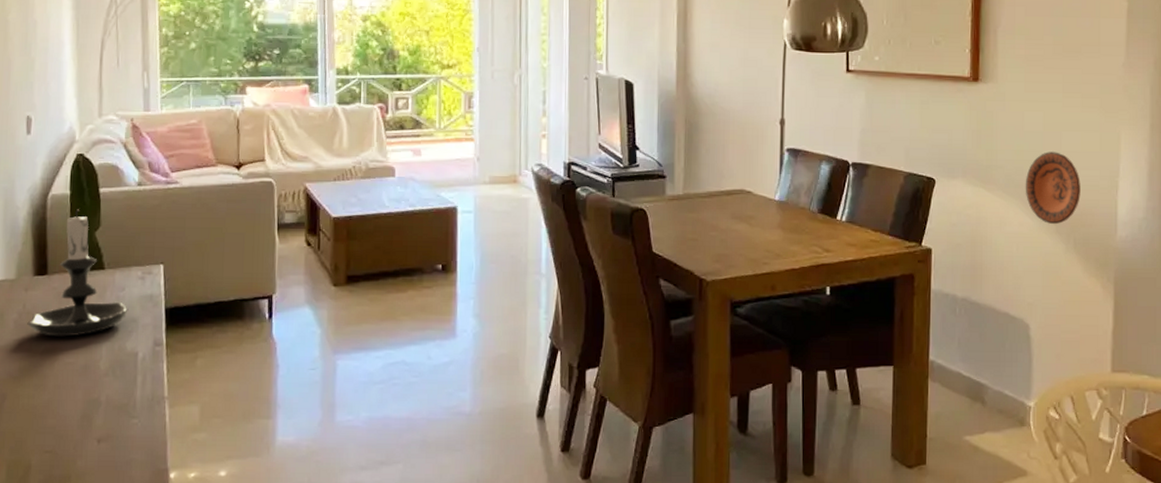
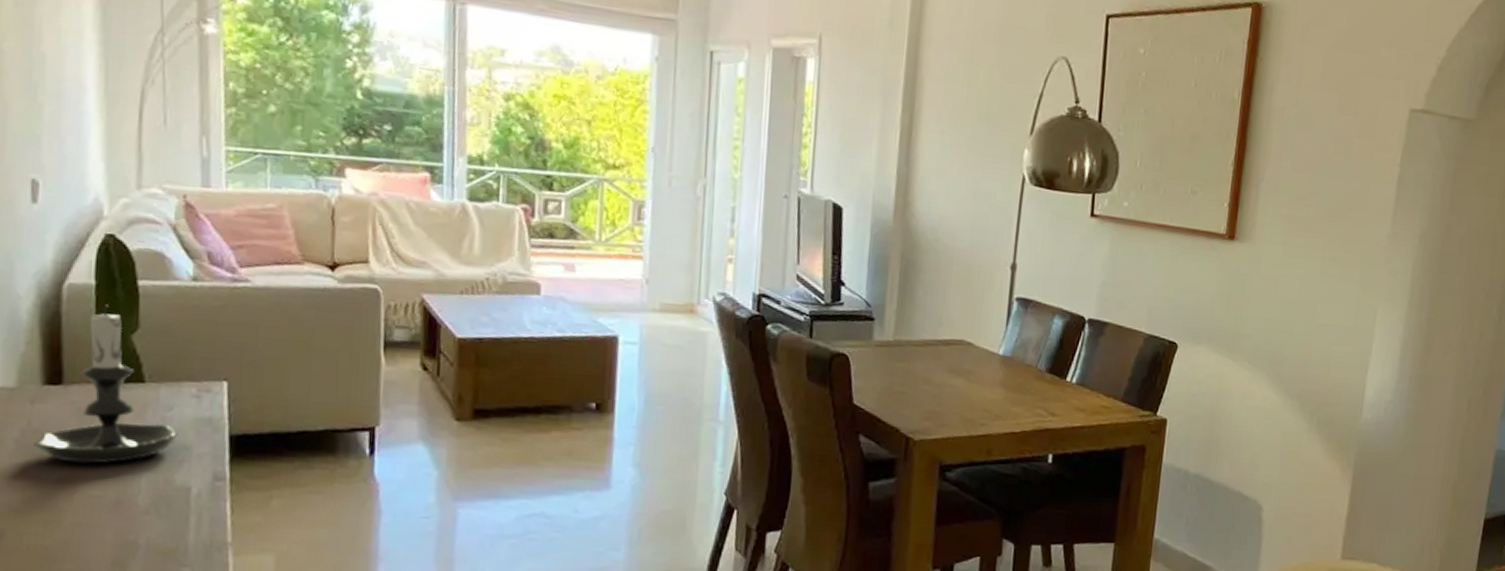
decorative plate: present [1025,151,1081,225] -> none [1272,323,1331,402]

